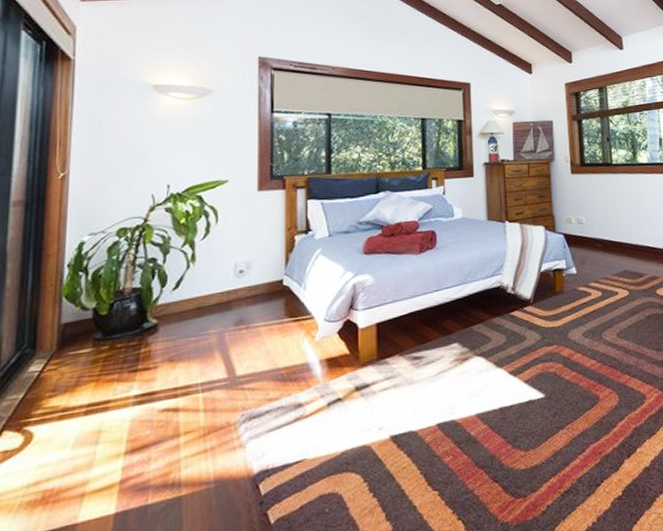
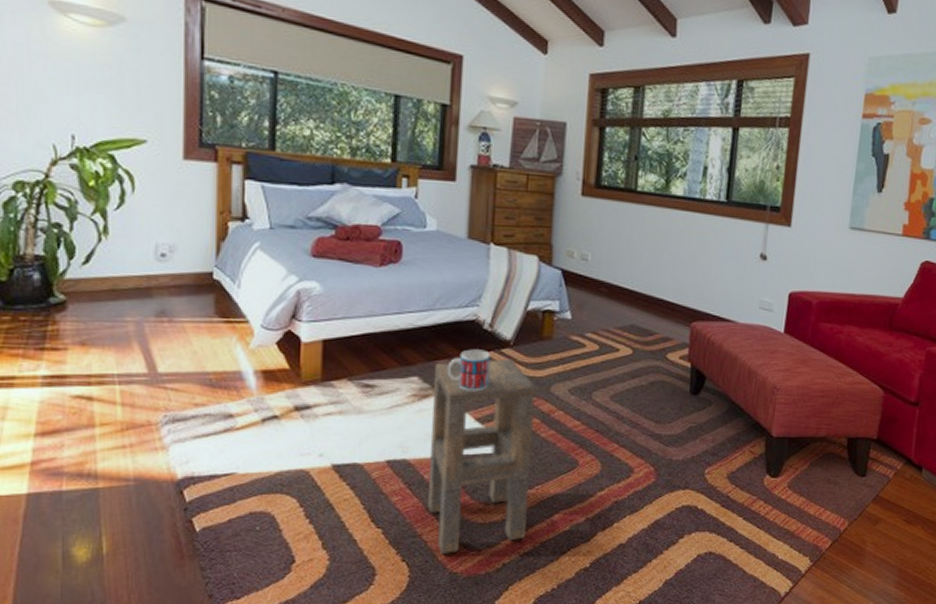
side table: none [470,314,564,507] -> present [427,358,536,555]
mug: none [481,310,517,349] -> present [447,349,491,392]

